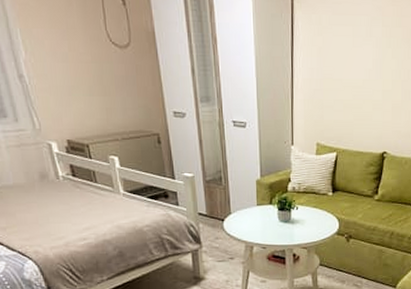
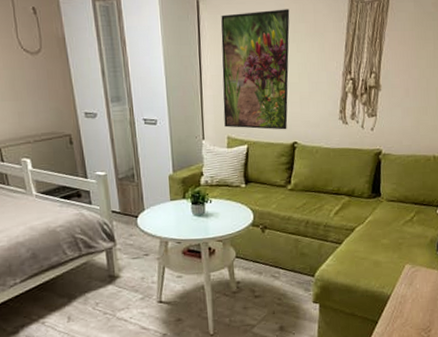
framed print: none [314,11,387,139] -> present [221,9,290,130]

